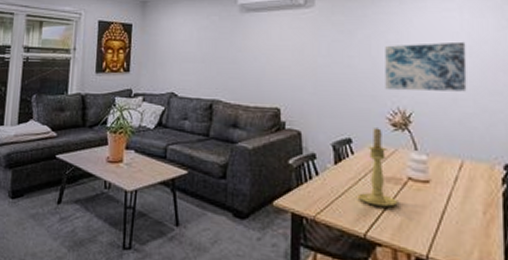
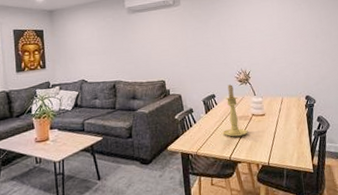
wall art: present [385,41,467,92] -> none [229,21,280,58]

